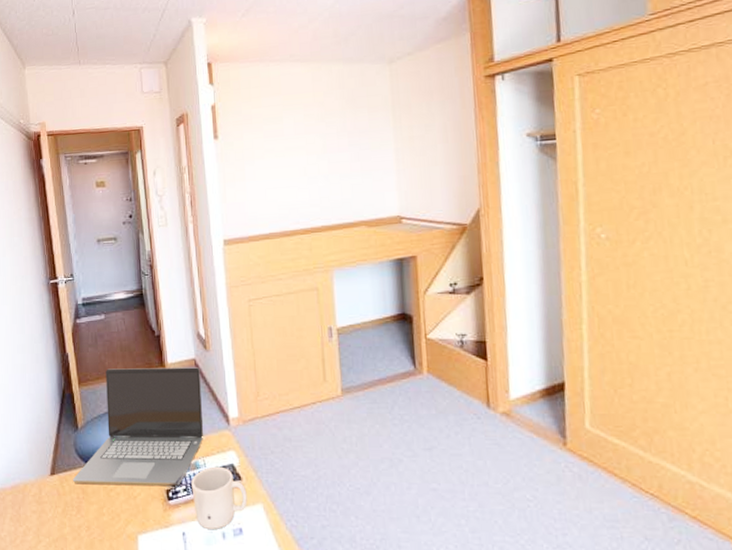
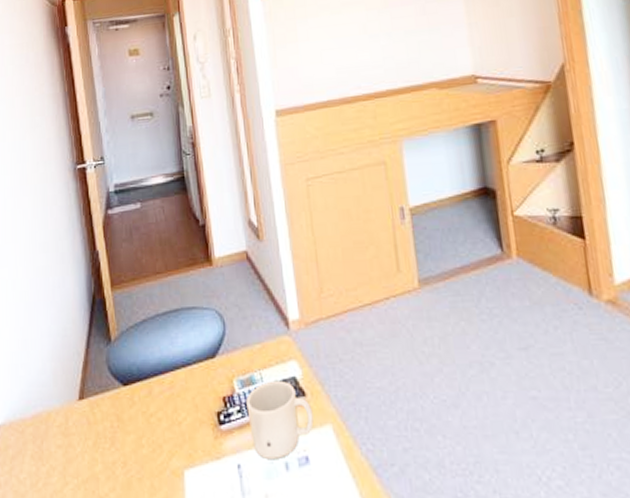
laptop: present [72,367,204,486] -> none [104,261,260,408]

